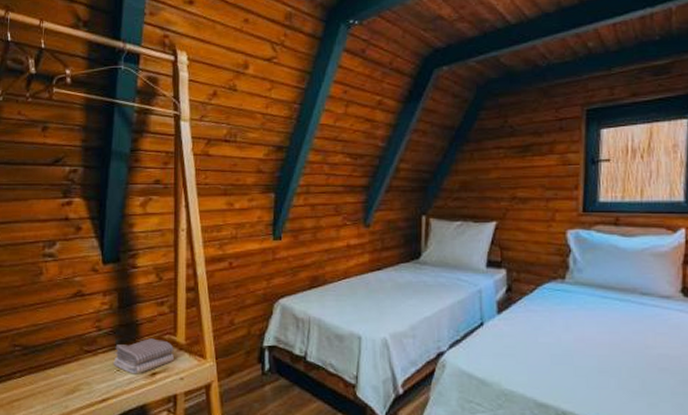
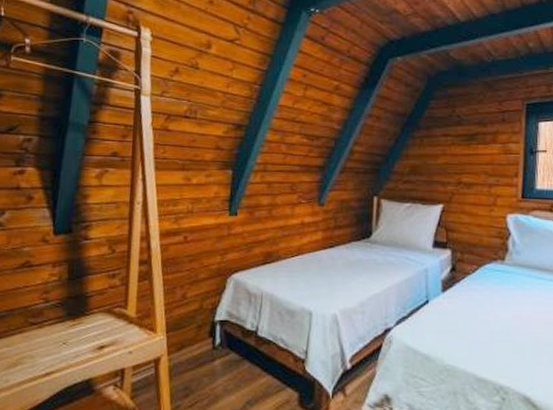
towel: present [113,338,174,374] -> none [59,311,124,348]

